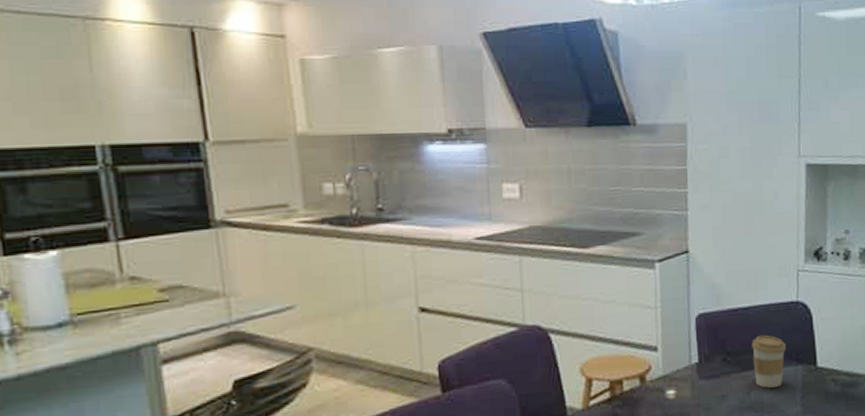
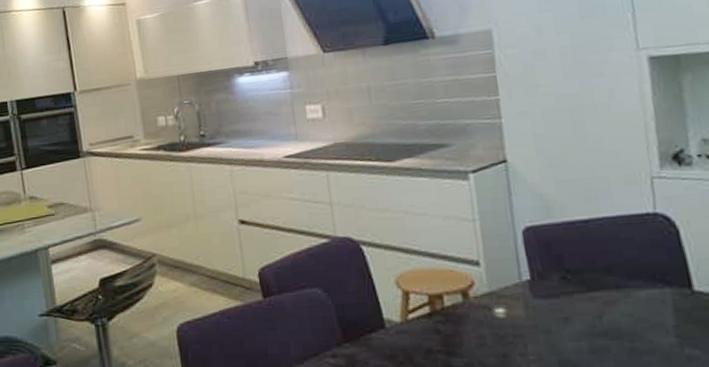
coffee cup: present [752,335,786,388] -> none [597,251,646,313]

